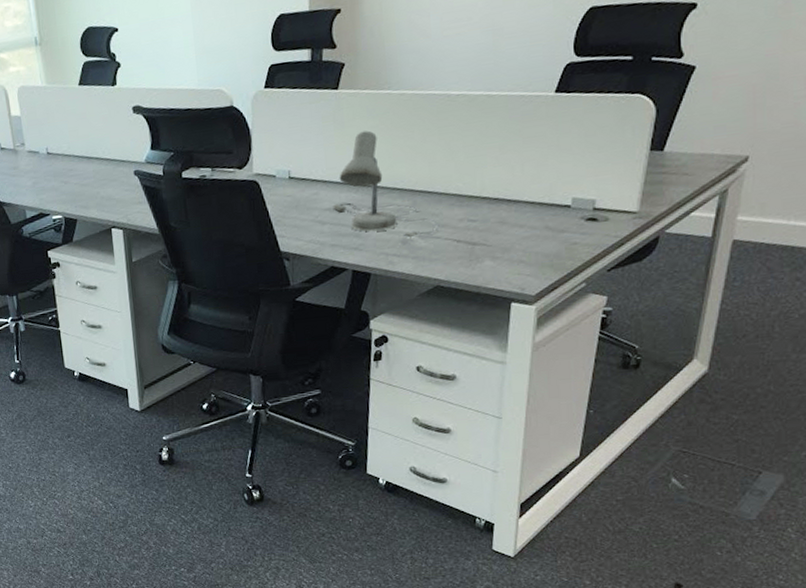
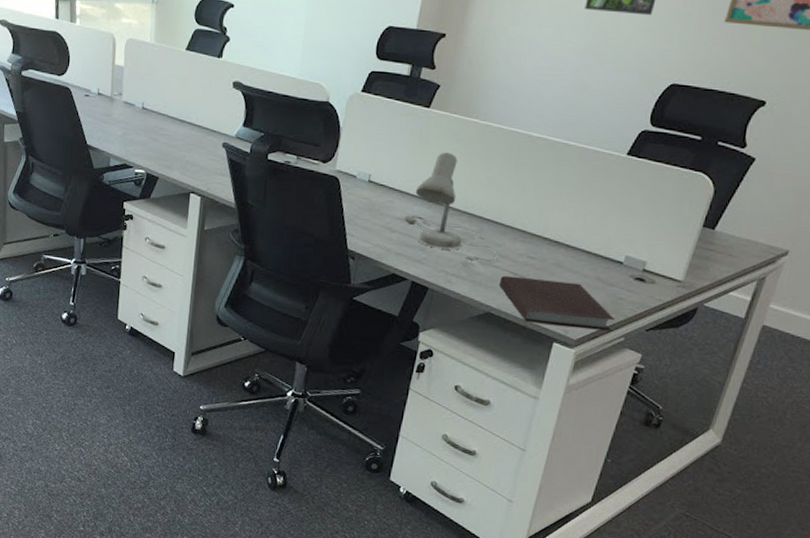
notebook: none [444,236,572,288] -> present [500,275,615,331]

